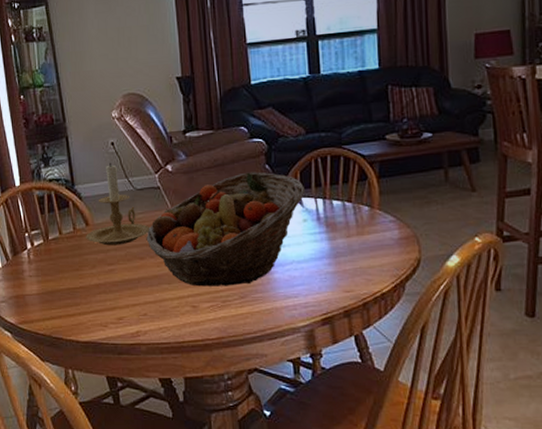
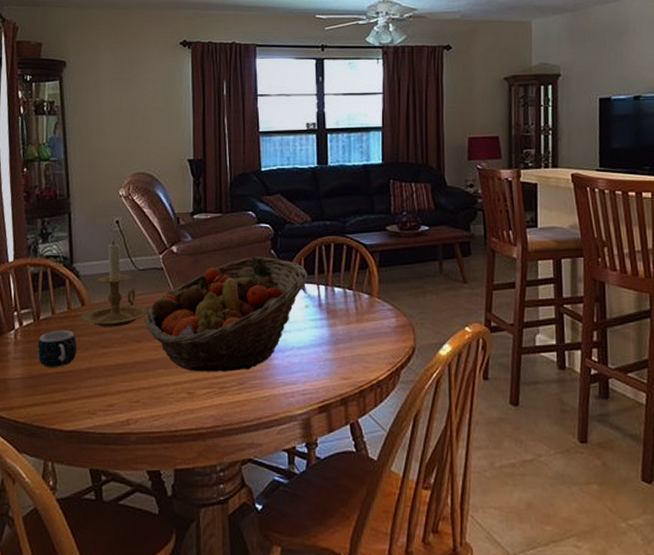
mug: none [49,249,86,284] -> present [37,330,78,367]

